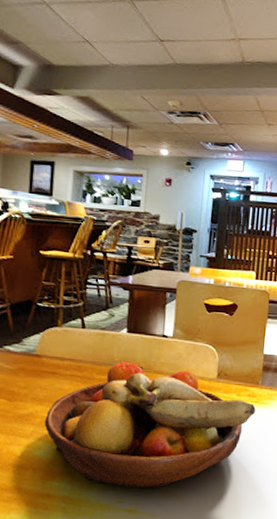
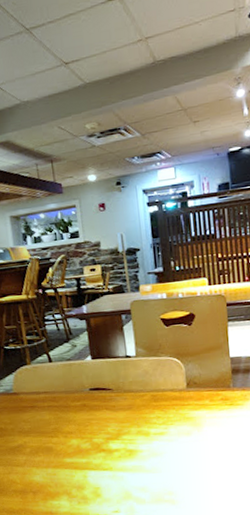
fruit bowl: present [44,362,256,489] -> none [34,385,231,499]

